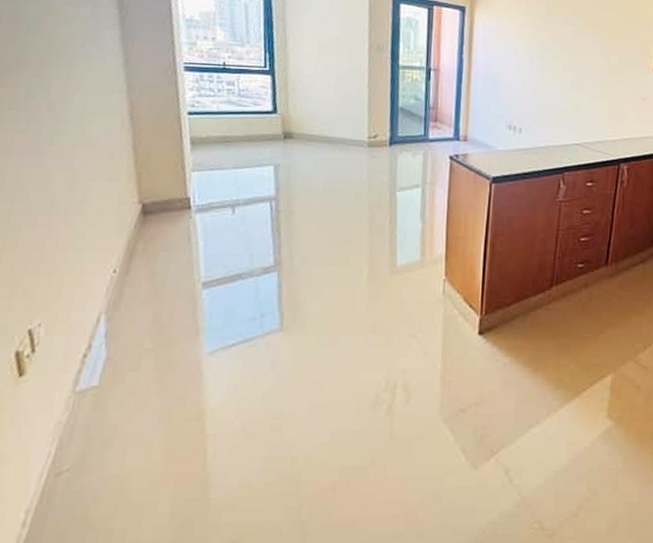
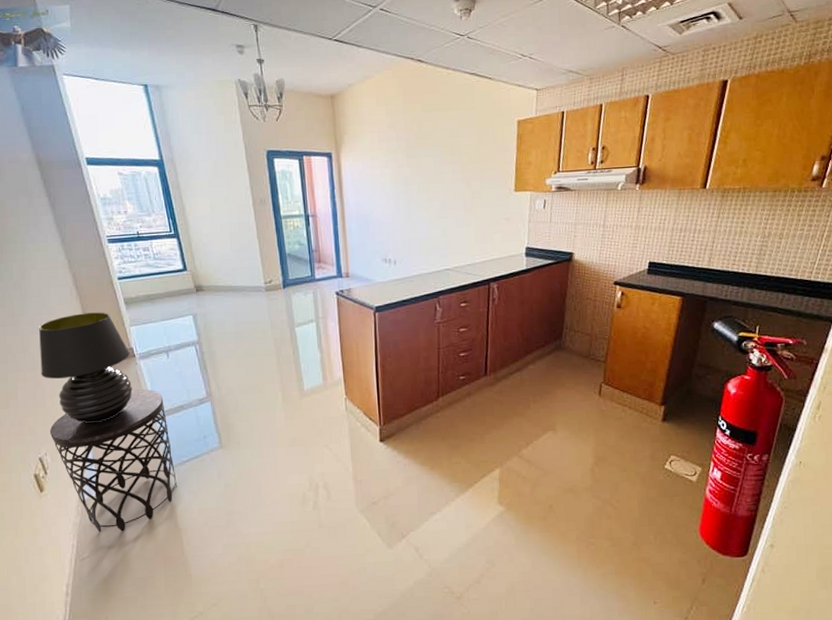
side table: none [51,250,217,437] -> present [49,389,177,533]
table lamp: none [58,149,186,289] -> present [38,312,132,424]

